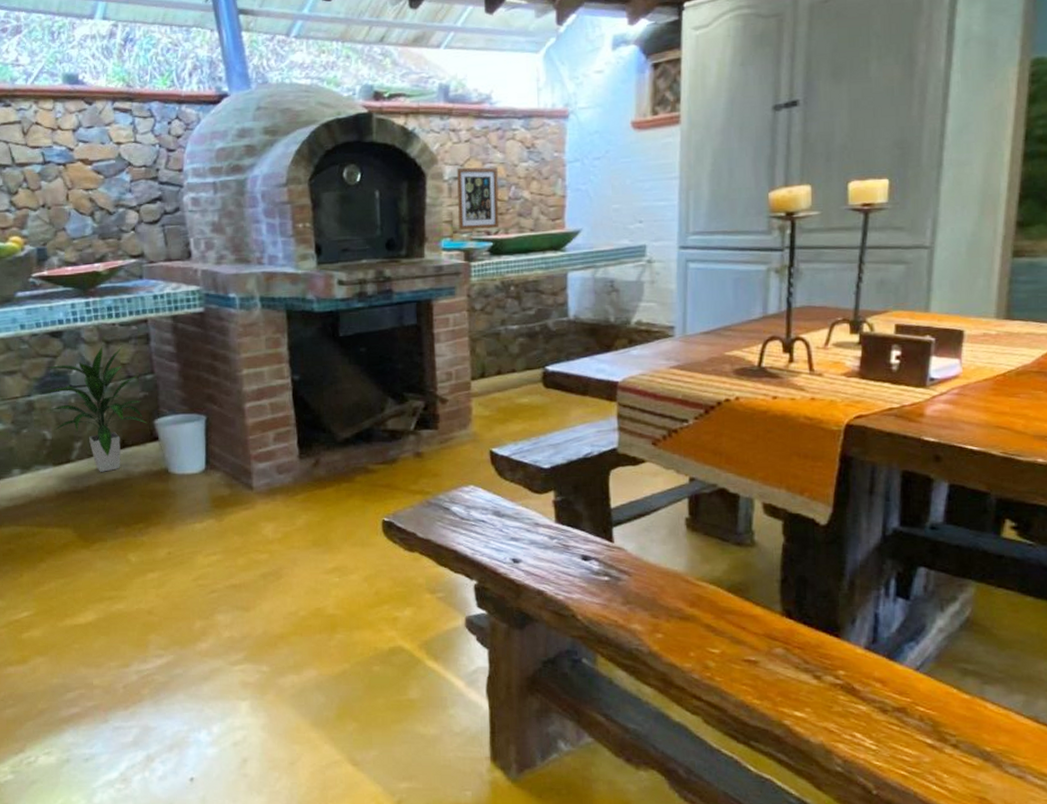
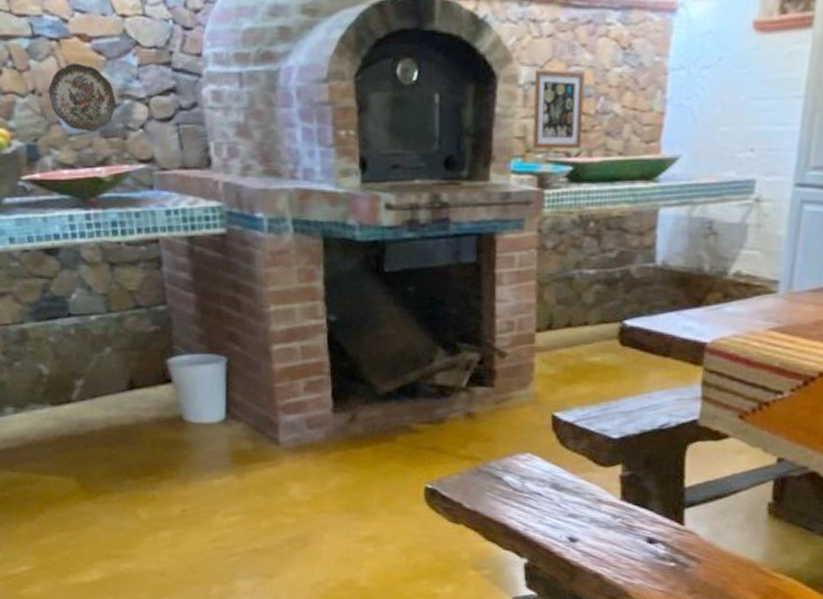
indoor plant: present [47,346,148,472] -> none [42,268,160,416]
decorative plate: none [56,181,112,235] -> present [48,63,116,131]

